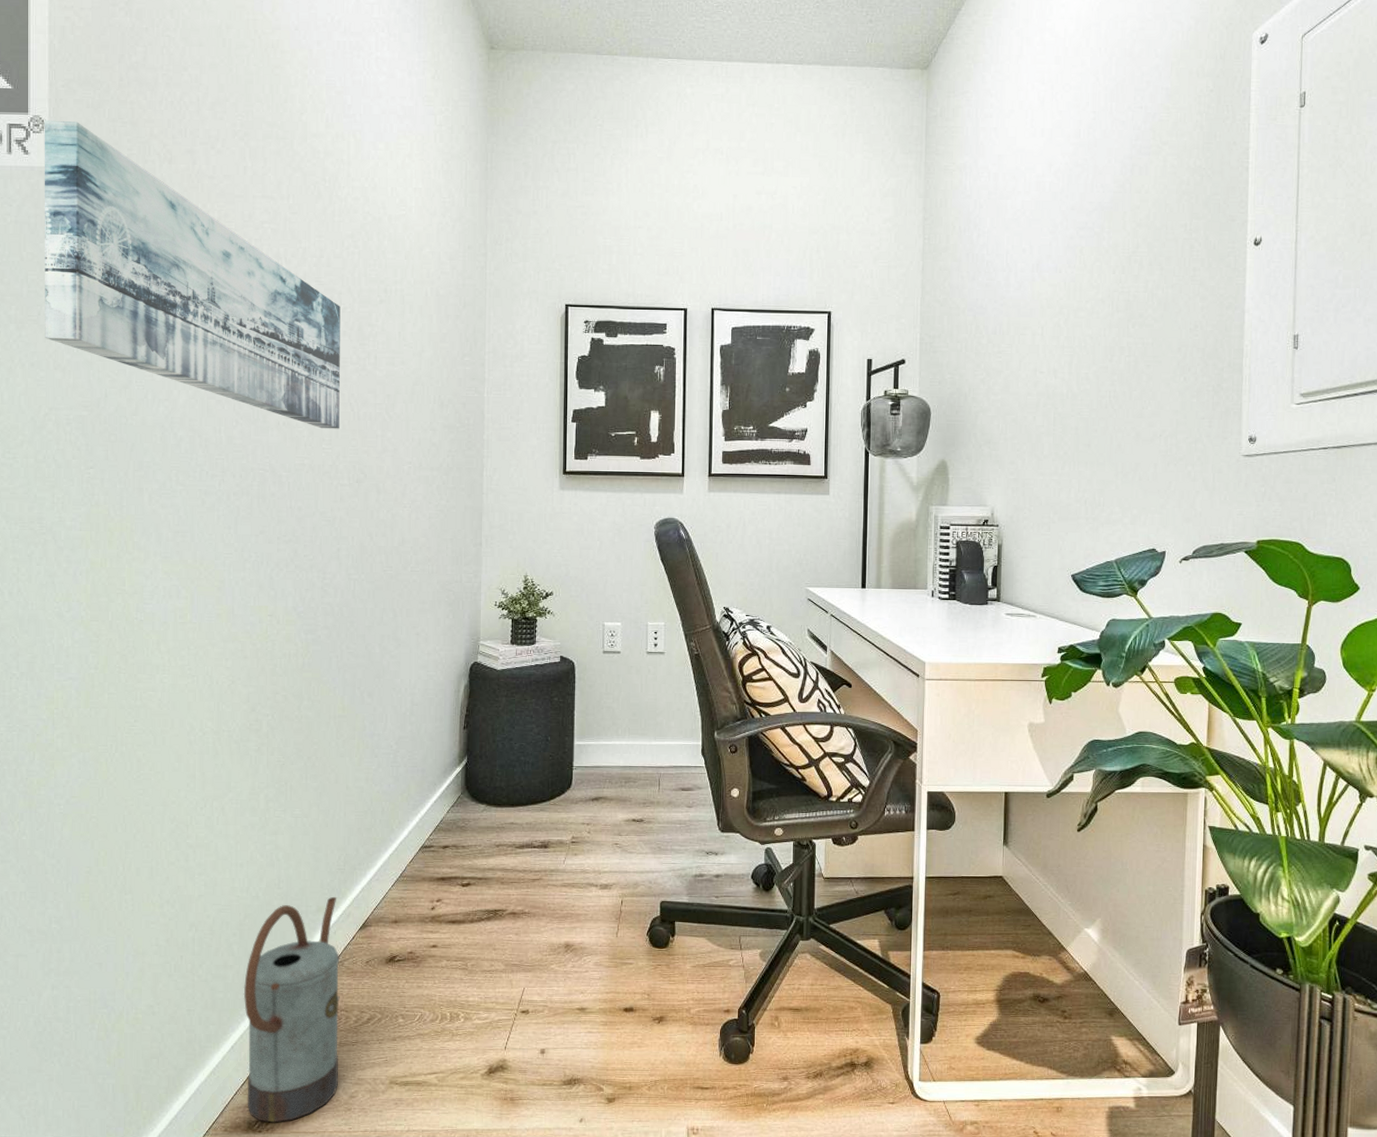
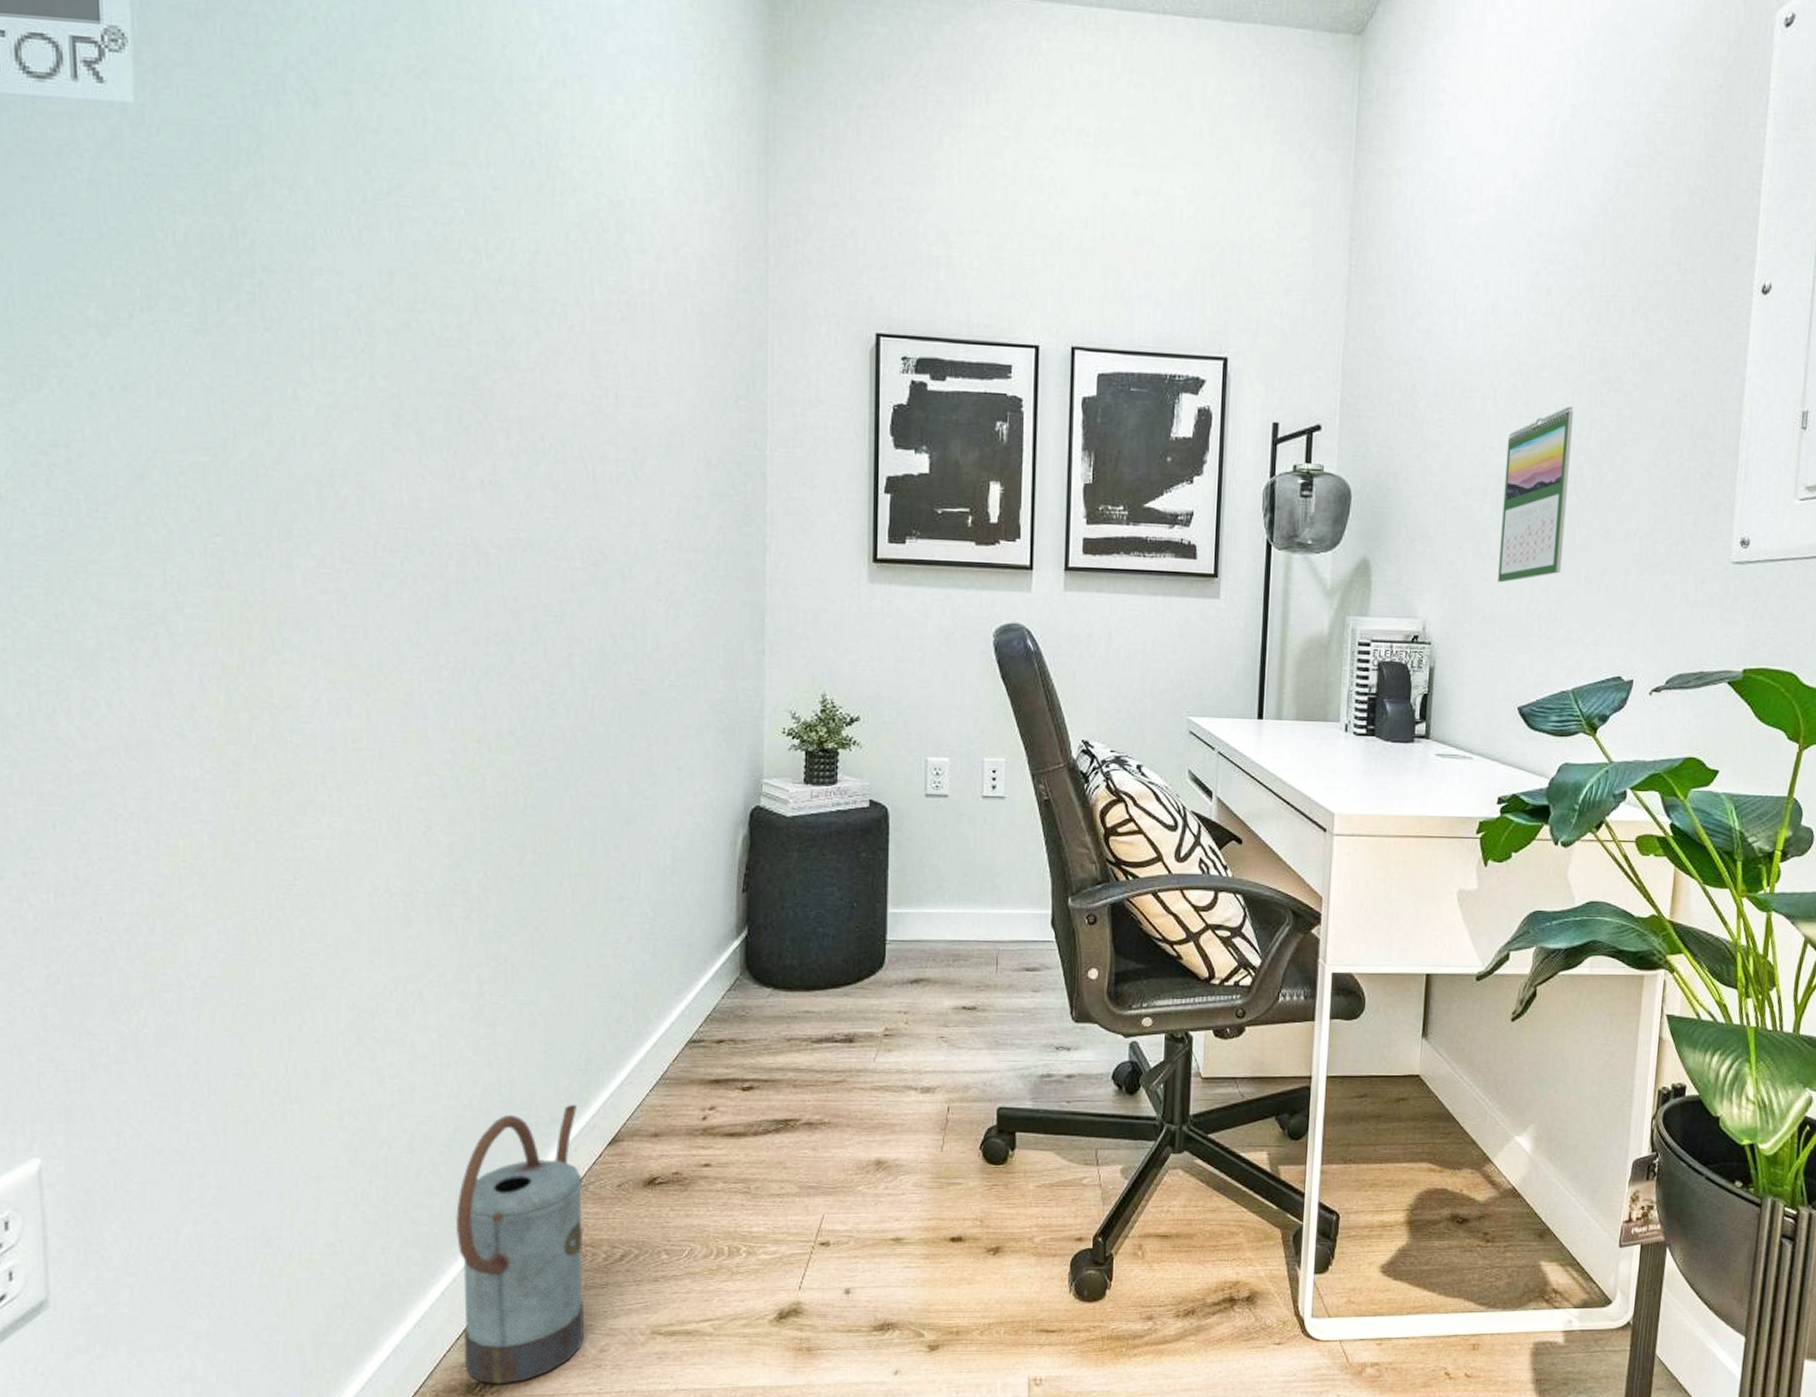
wall art: present [44,120,340,429] -> none [124,33,568,493]
calendar: none [1051,338,1106,477] -> present [1498,406,1574,583]

